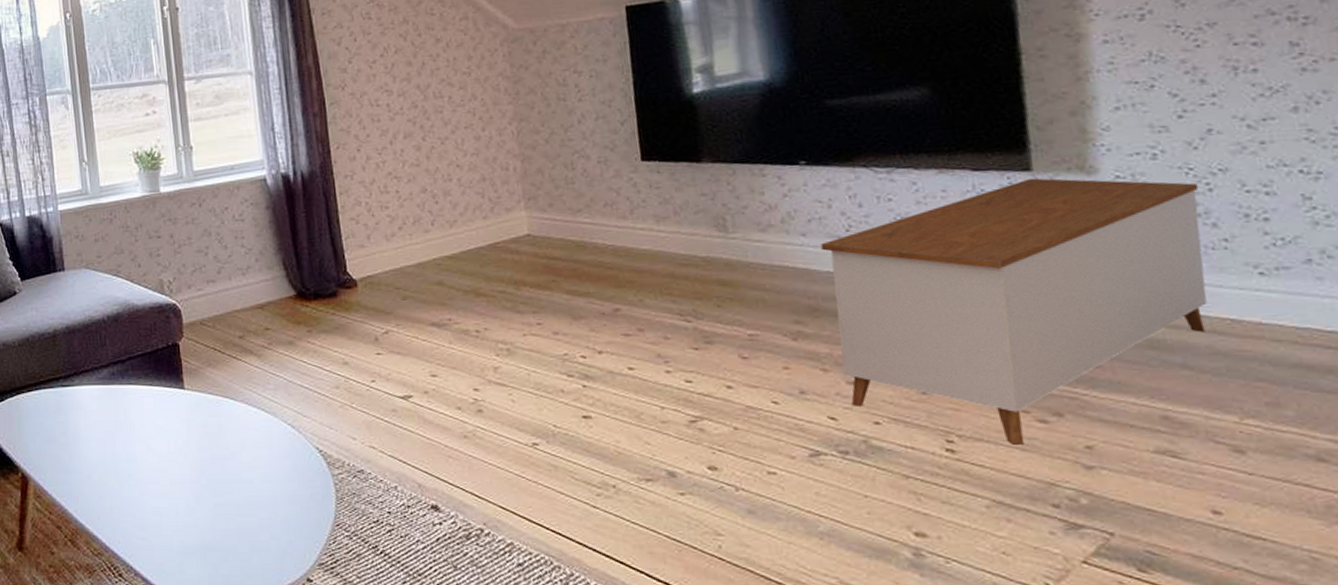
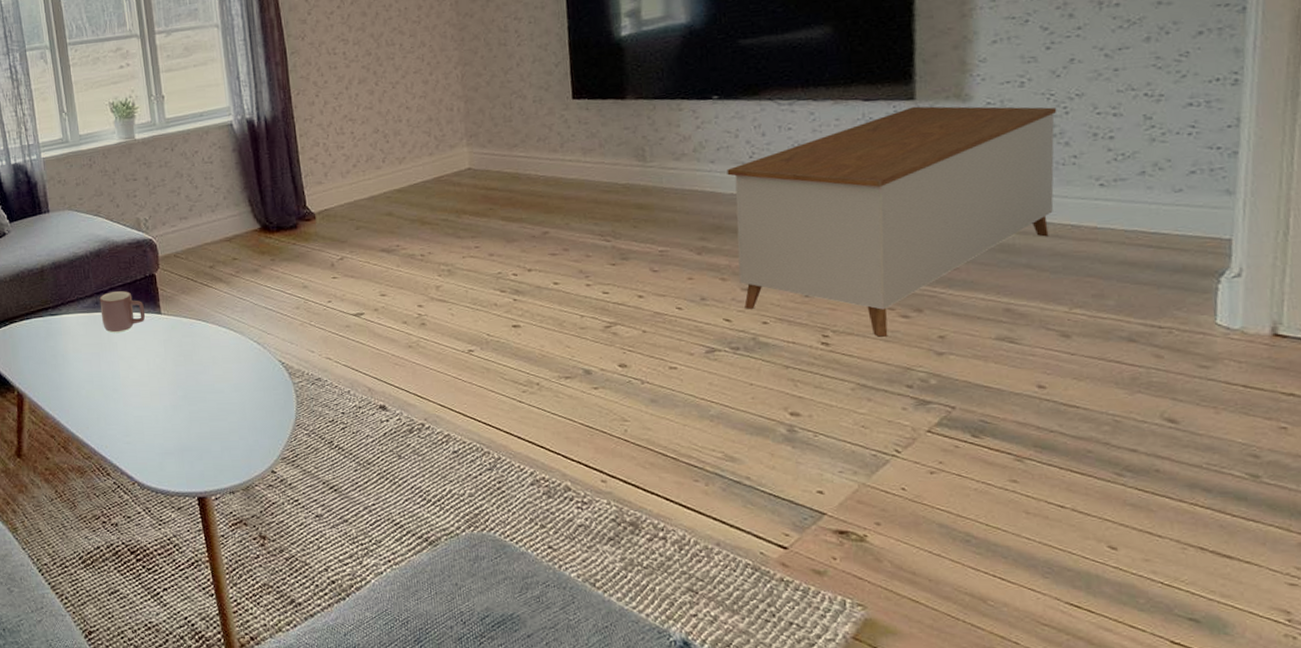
mug: none [116,360,167,410] -> present [99,290,146,334]

